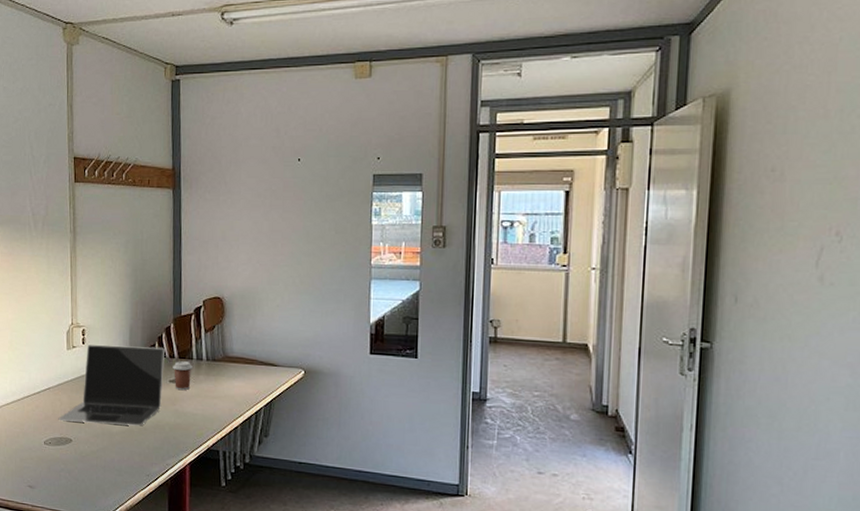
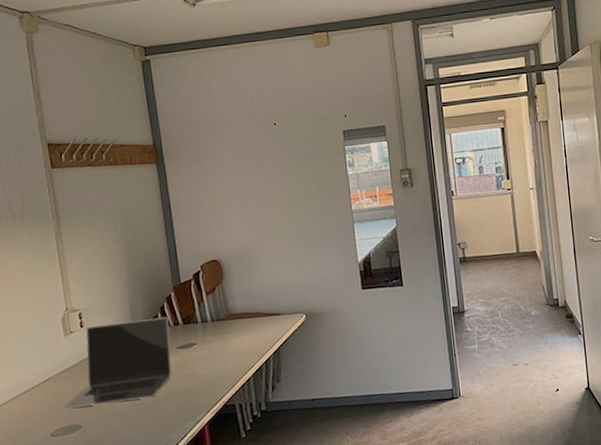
coffee cup: present [173,361,192,391] -> none [178,326,199,355]

